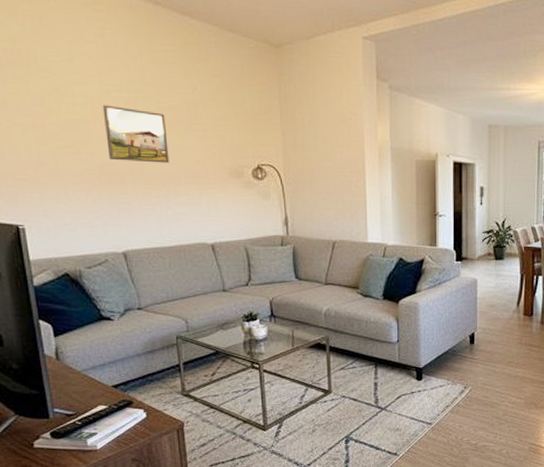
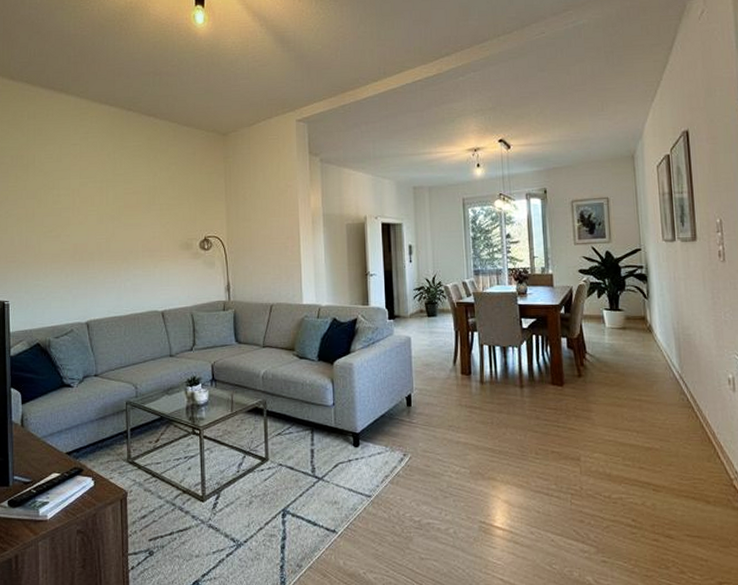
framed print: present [102,105,169,163] -> none [80,194,131,241]

